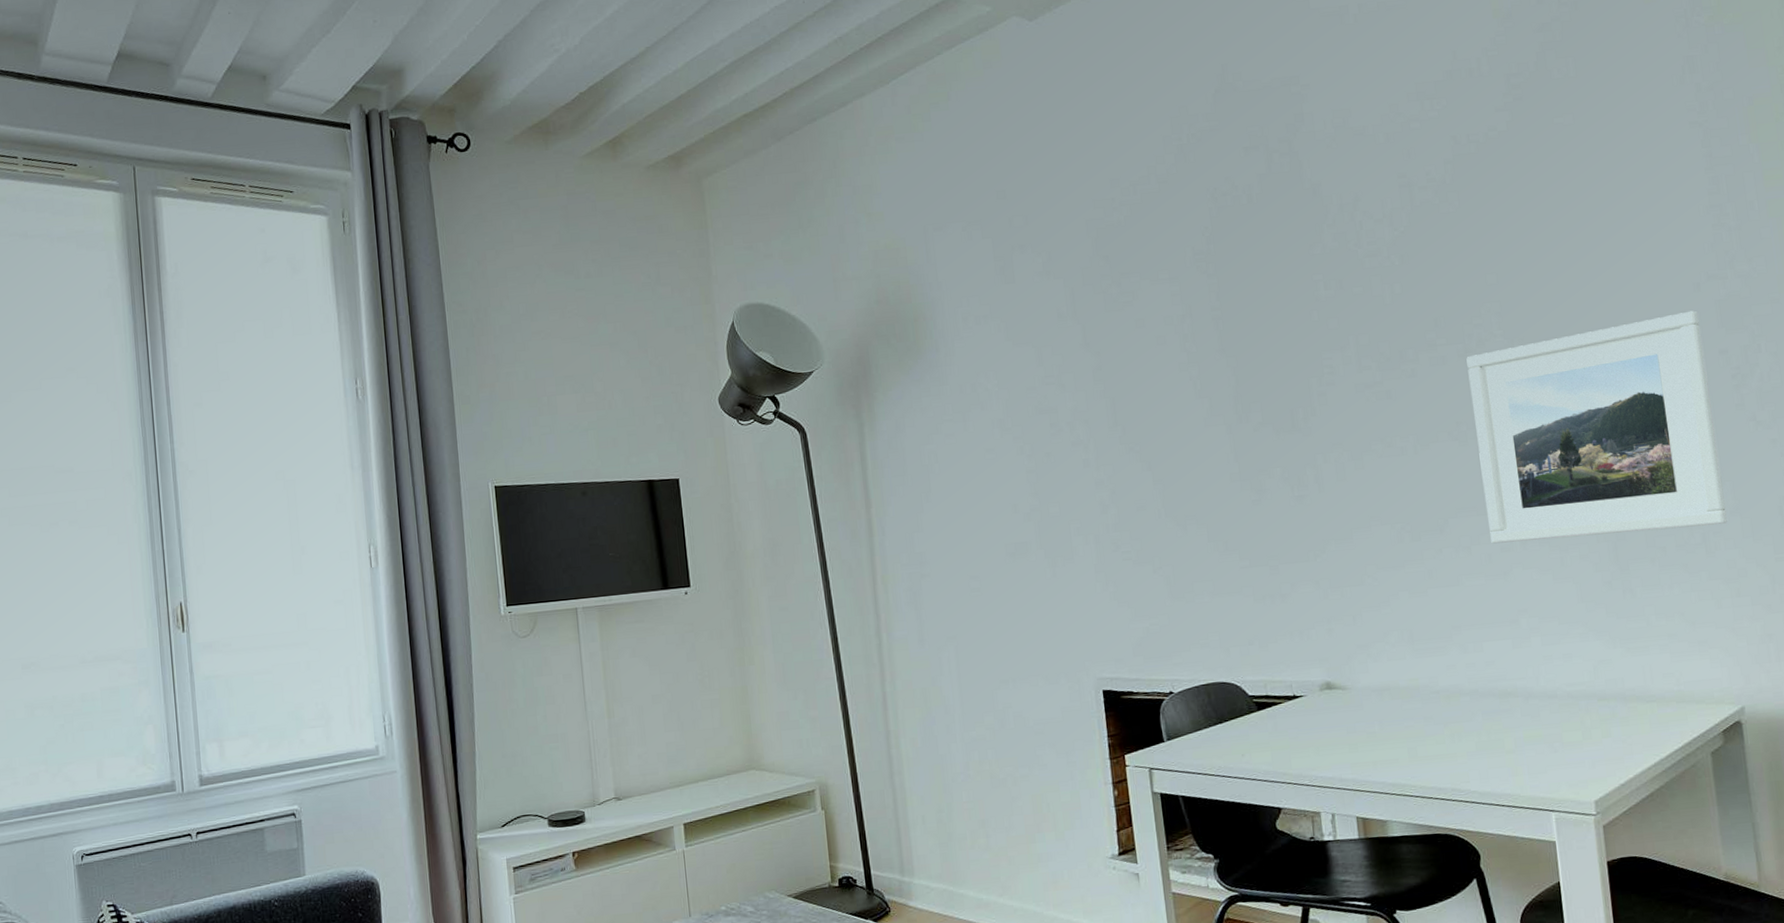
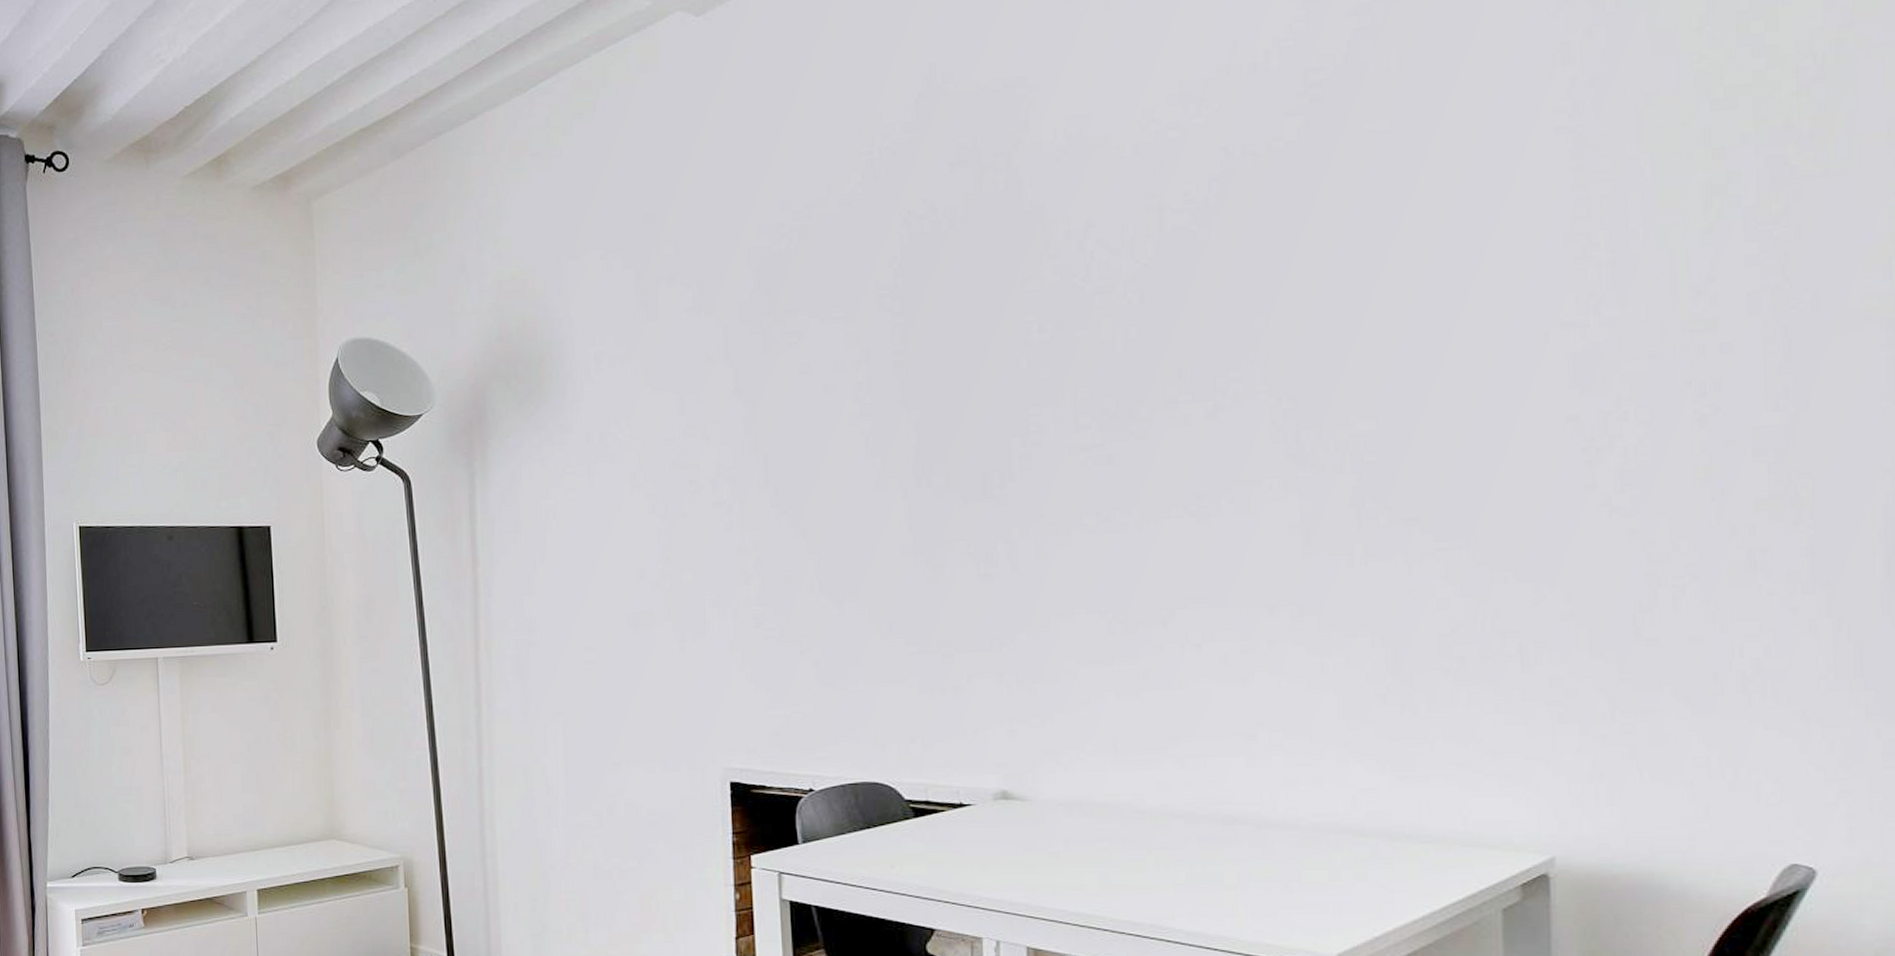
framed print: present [1466,310,1727,544] -> none [1216,366,1556,642]

